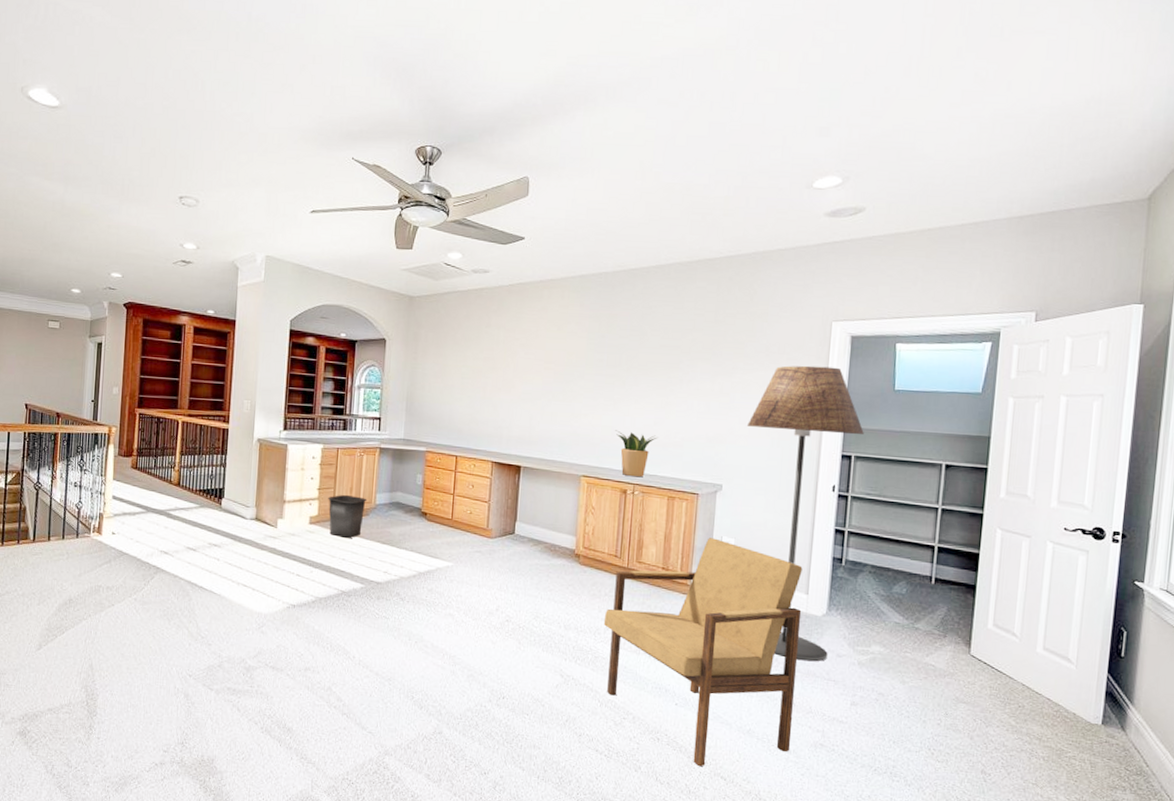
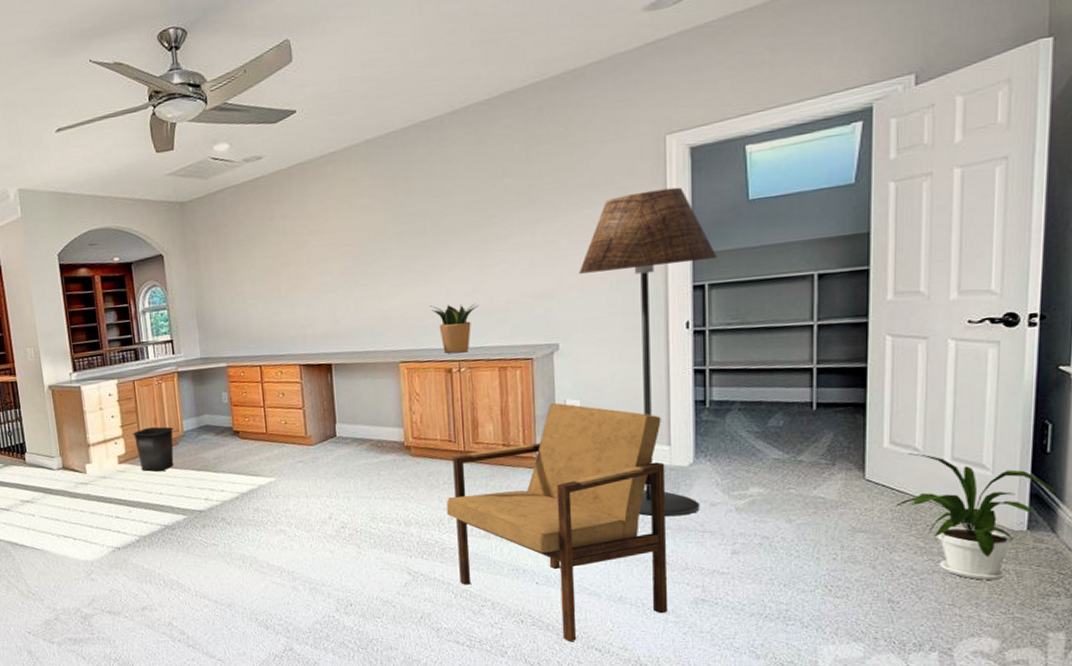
house plant: none [995,637,1127,767] -> present [896,453,1056,581]

